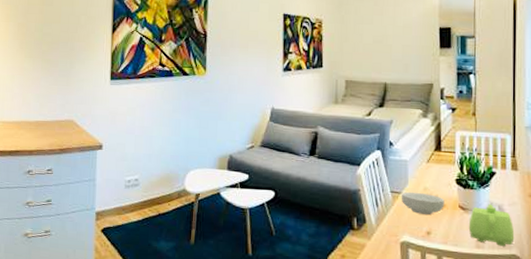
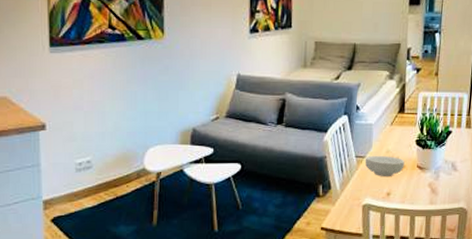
teapot: present [468,204,515,247] -> none [424,162,464,201]

